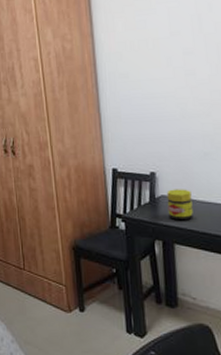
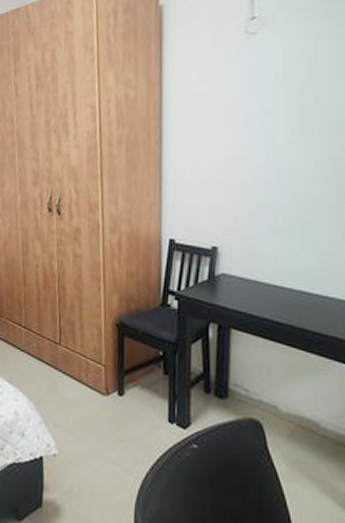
jar: present [166,189,193,221] -> none [227,267,256,304]

